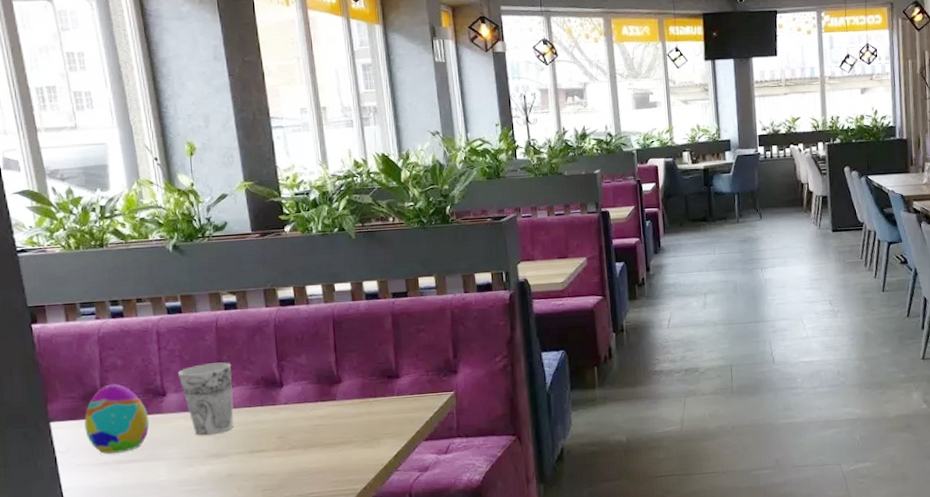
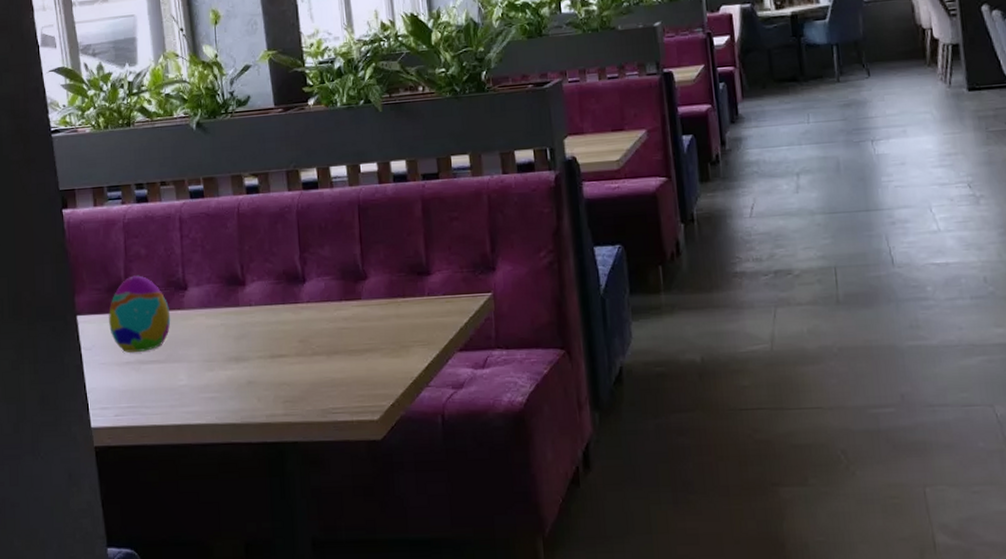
cup: present [177,362,234,435] -> none [199,253,255,335]

